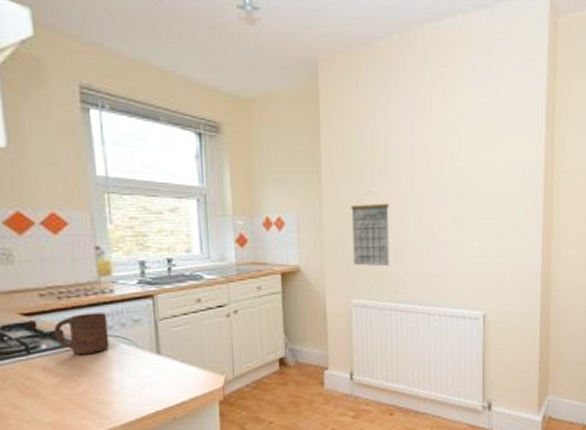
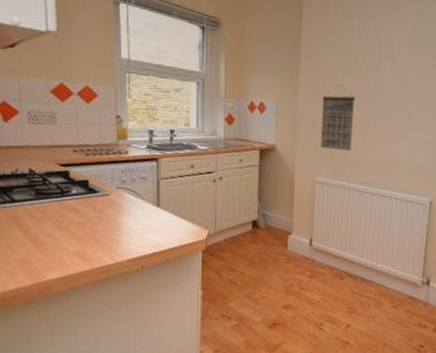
cup: present [53,313,110,354] -> none [81,168,122,201]

